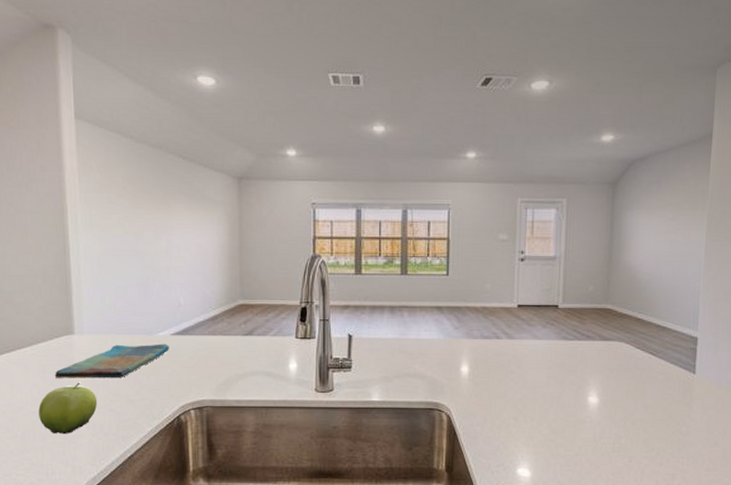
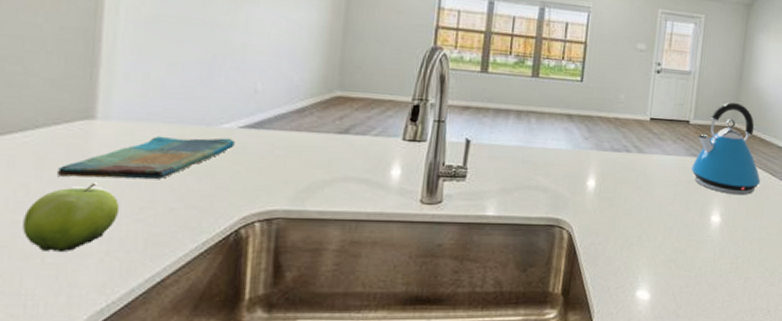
kettle: none [563,283,640,376] -> present [691,102,761,196]

